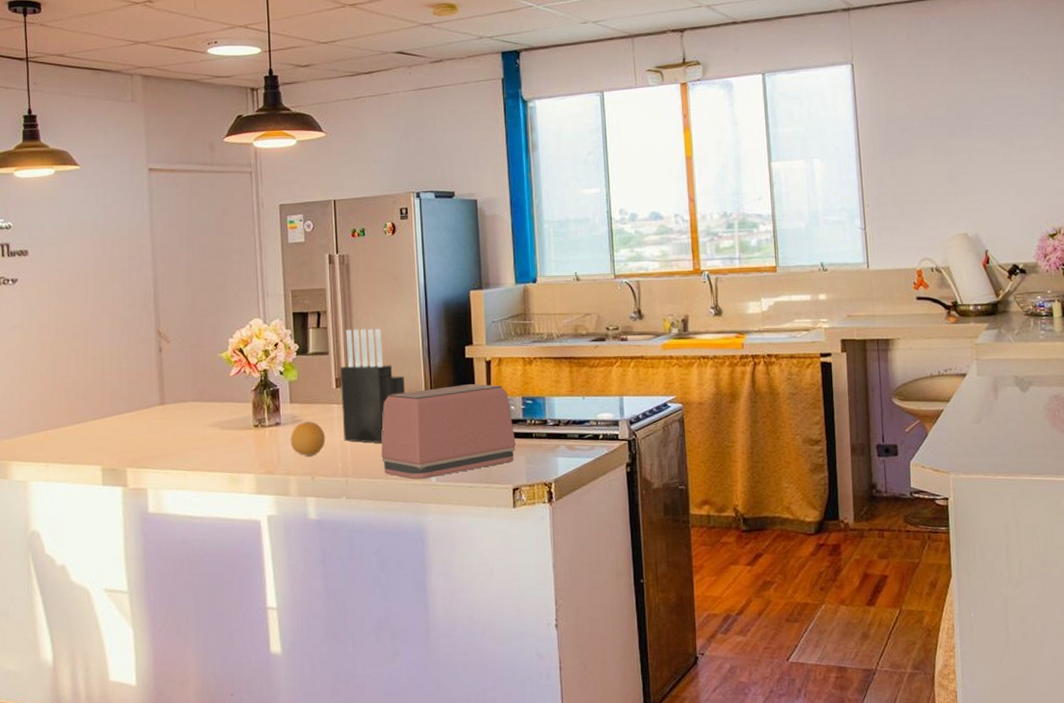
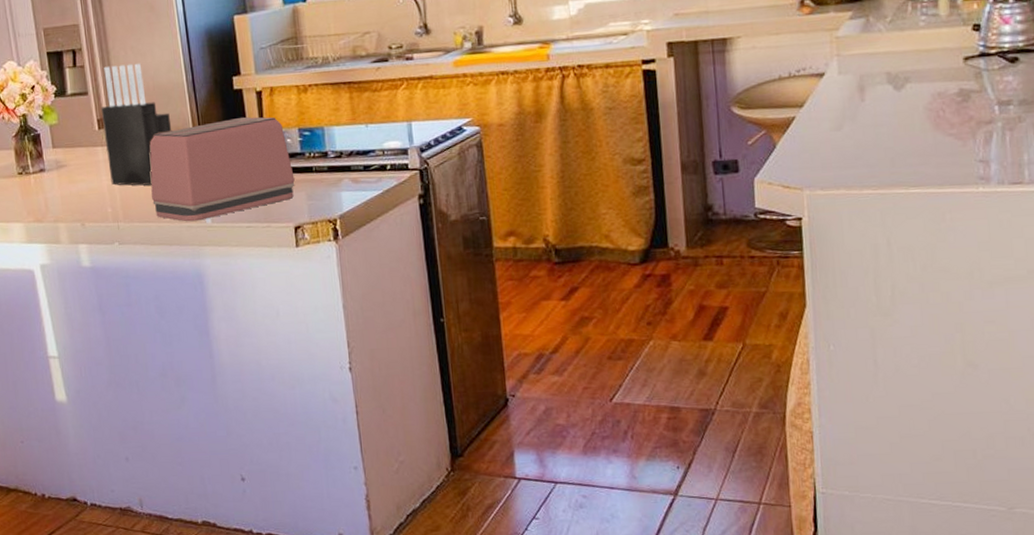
fruit: present [290,421,325,456] -> none [56,166,93,203]

